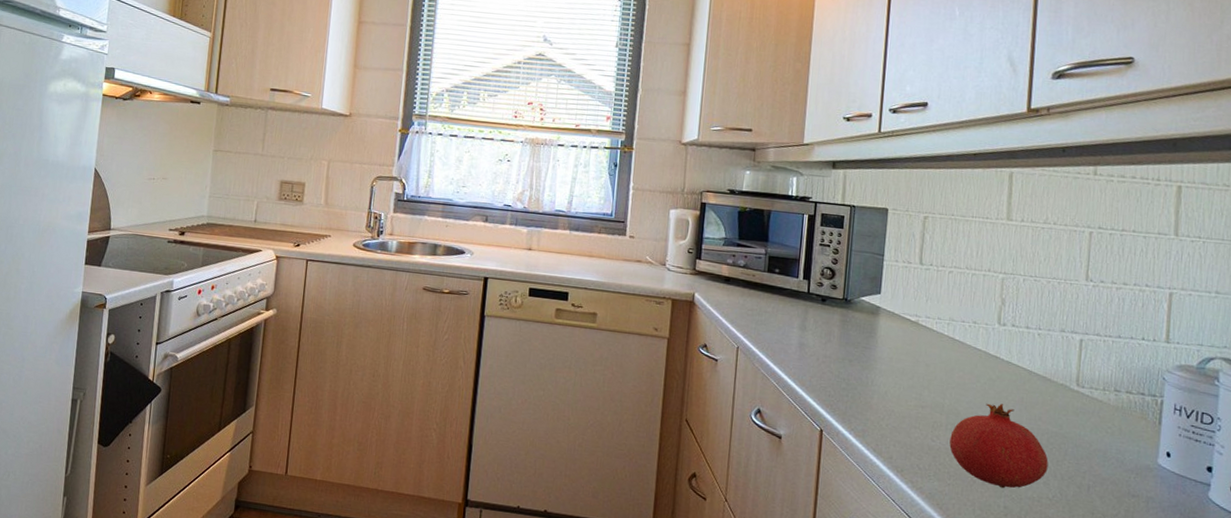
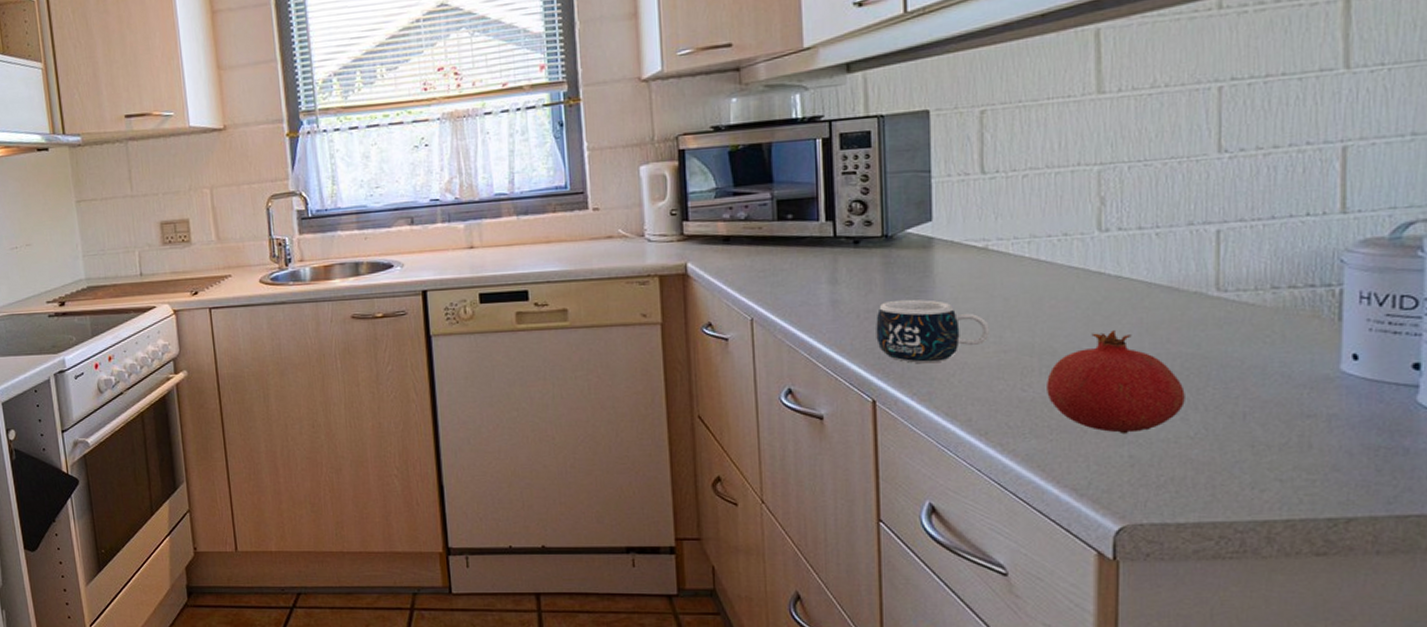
mug: none [829,351,913,407] -> present [876,299,990,364]

